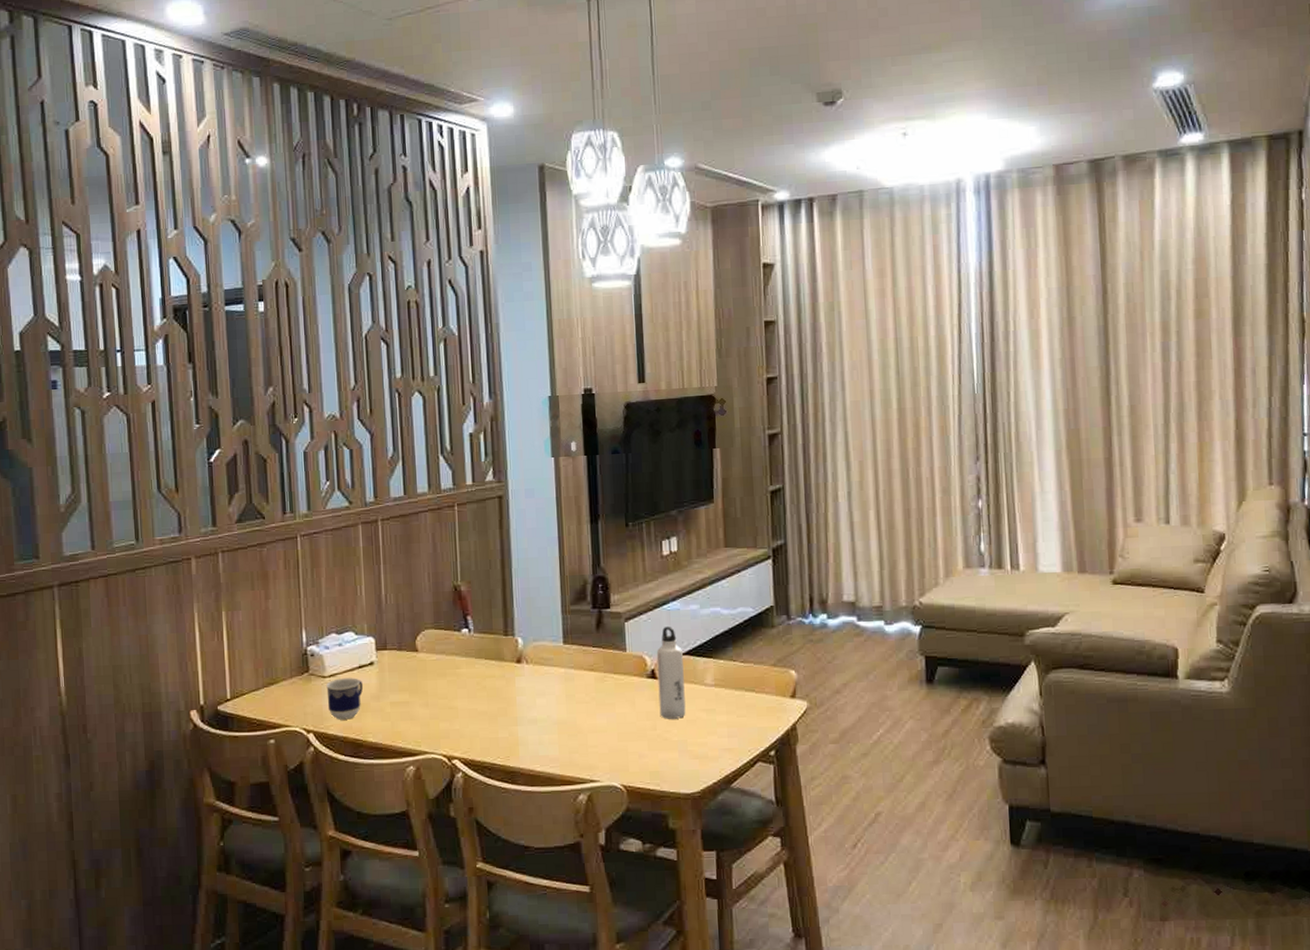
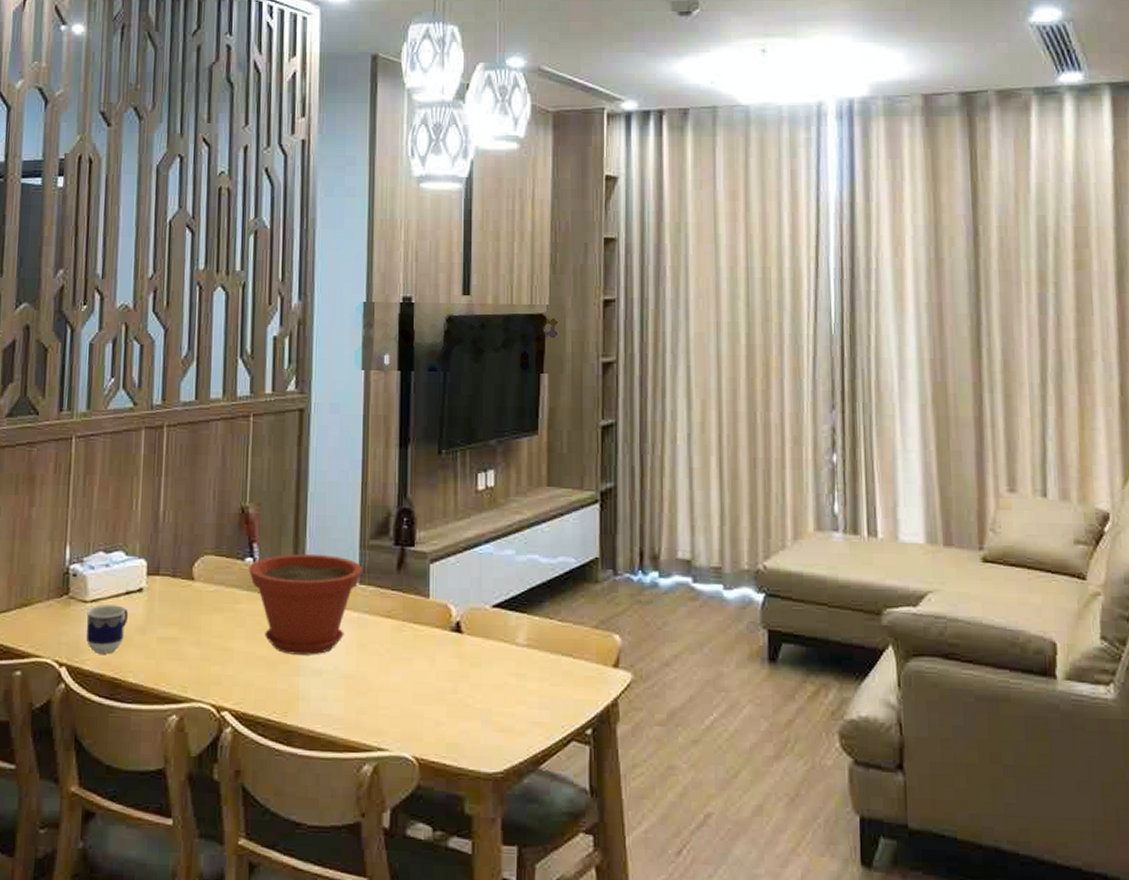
plant pot: none [465,621,566,708] -> present [249,553,363,655]
water bottle: present [656,627,686,719] -> none [463,573,493,682]

